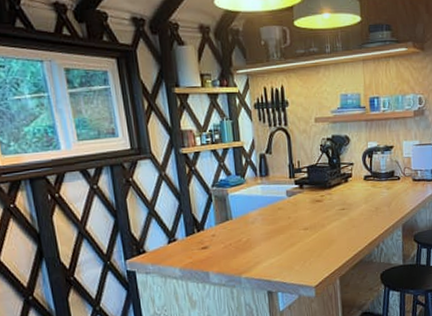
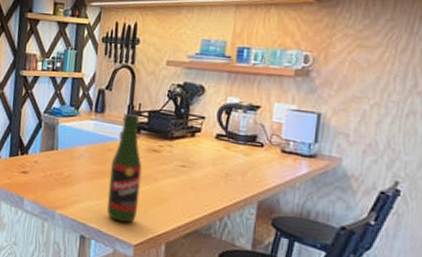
beer bottle: none [282,172,313,270] -> present [107,113,142,223]

